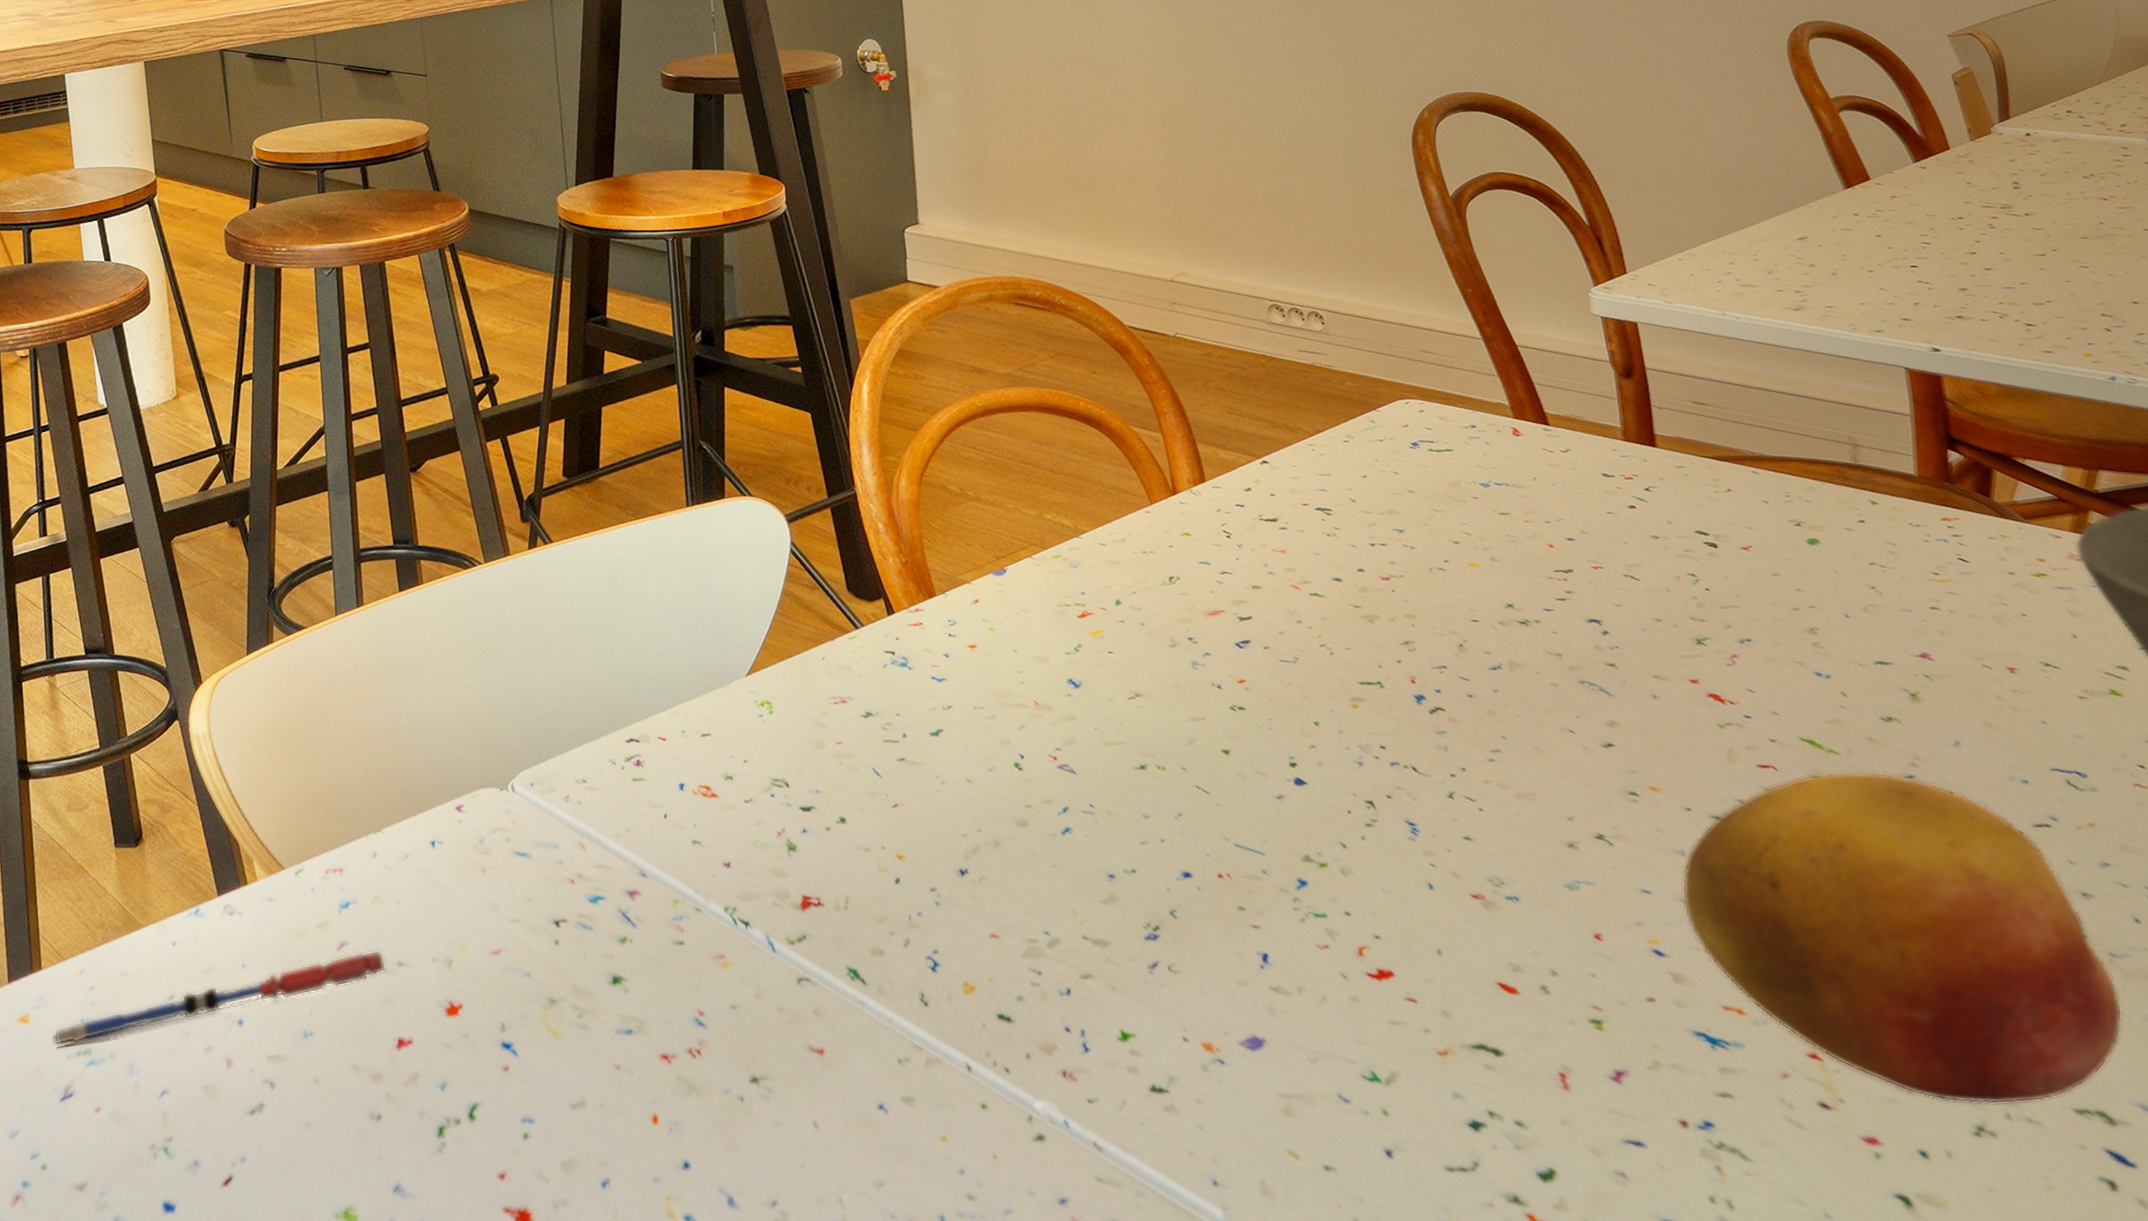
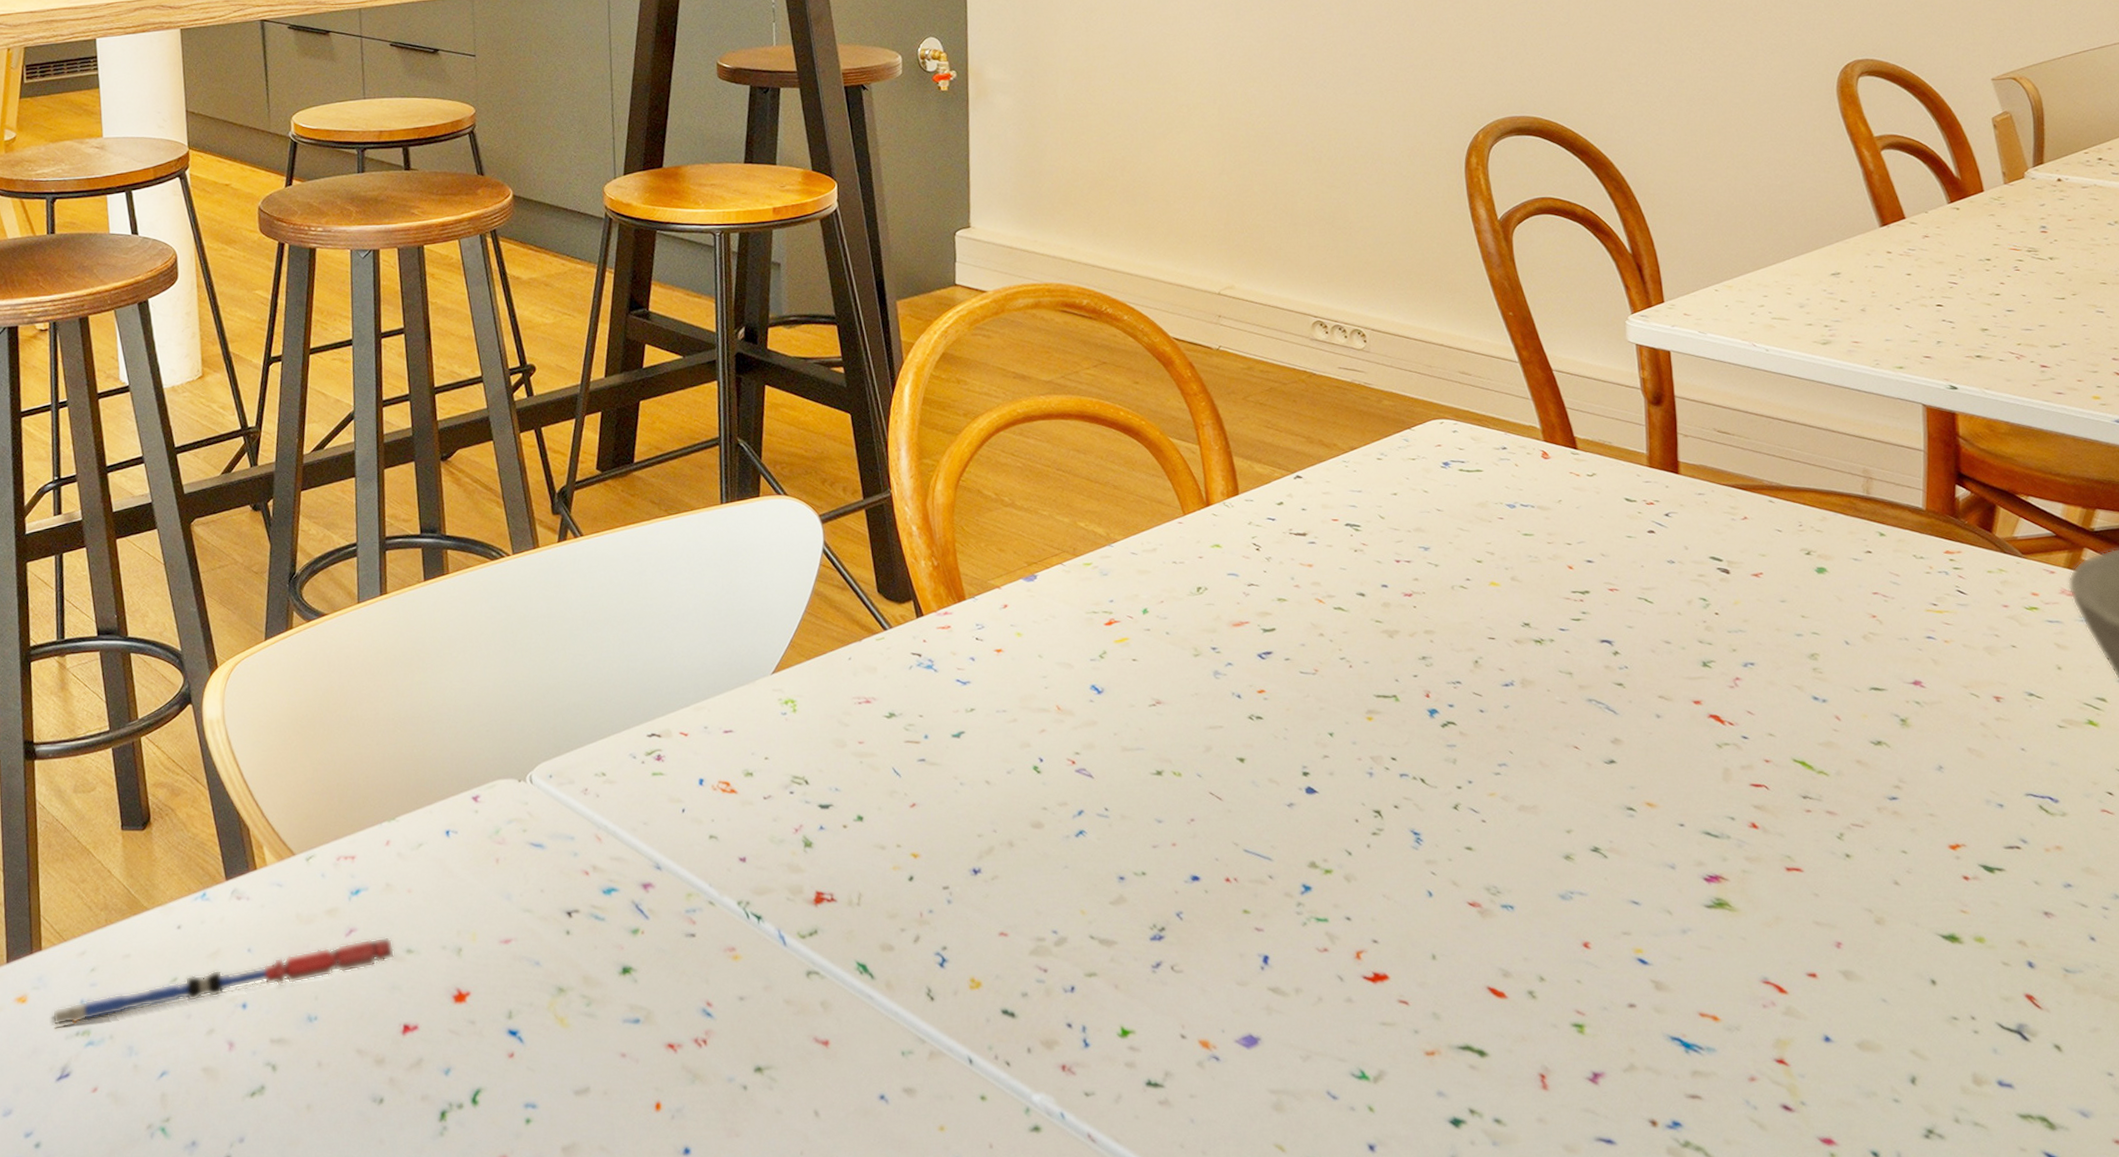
fruit: present [1681,771,2123,1105] -> none [1669,792,2072,1109]

